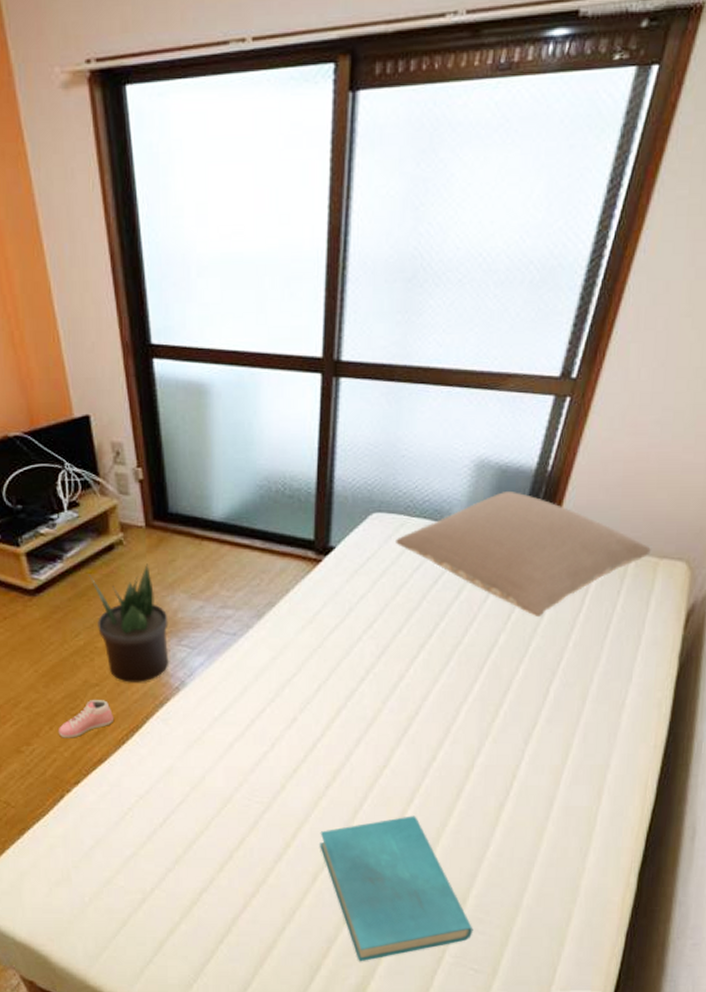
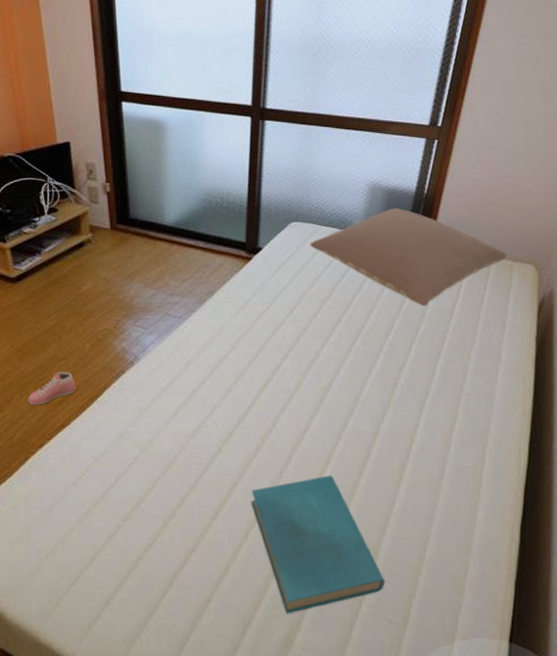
planter: present [89,563,169,682] -> none [62,258,126,357]

